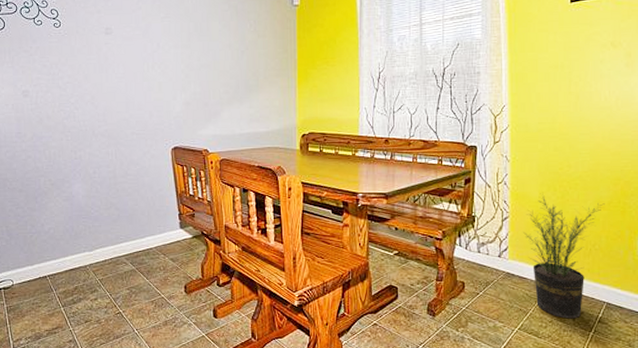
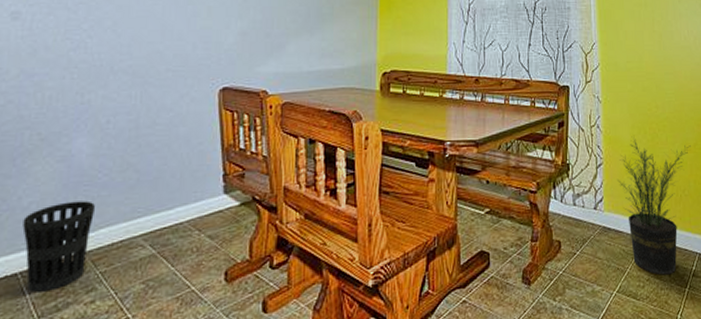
wastebasket: none [46,229,91,290] -> present [22,200,95,292]

